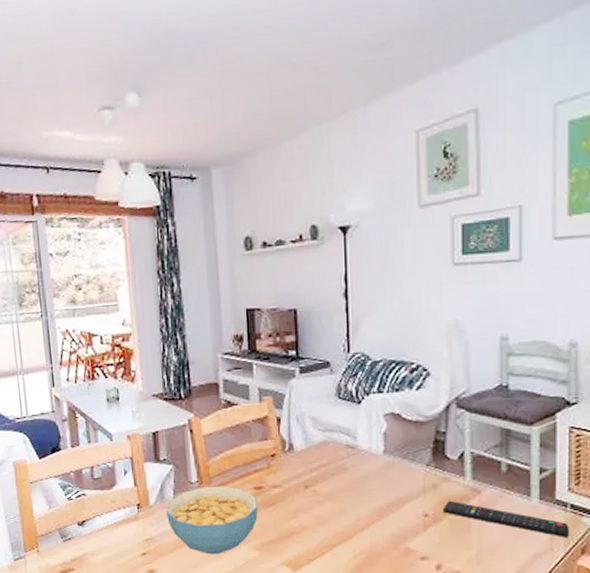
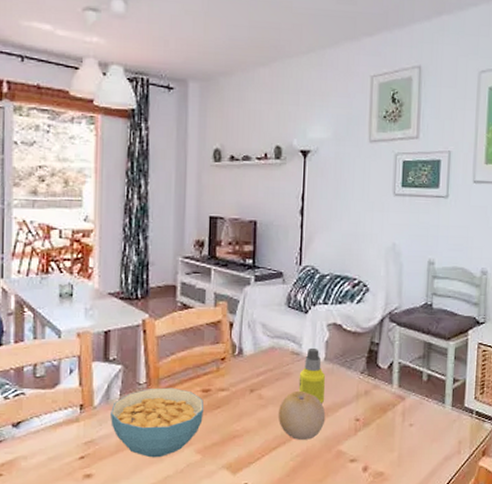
fruit: none [336,485,389,537] -> present [278,390,326,440]
bottle: none [356,440,387,499] -> present [298,347,326,403]
remote control: present [442,500,569,539] -> none [372,406,474,442]

